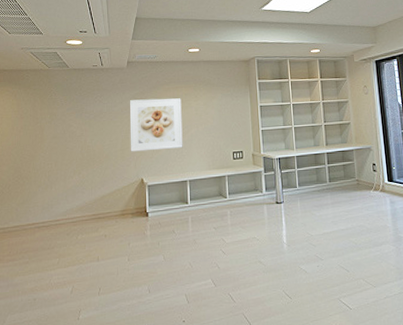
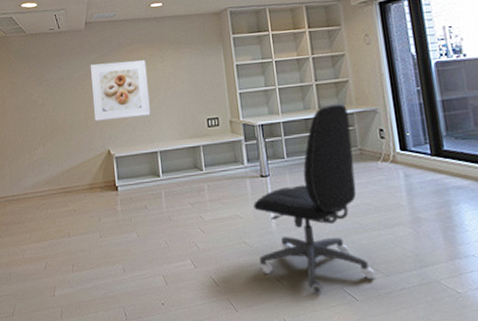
office chair: none [269,142,366,305] -> present [253,104,375,294]

